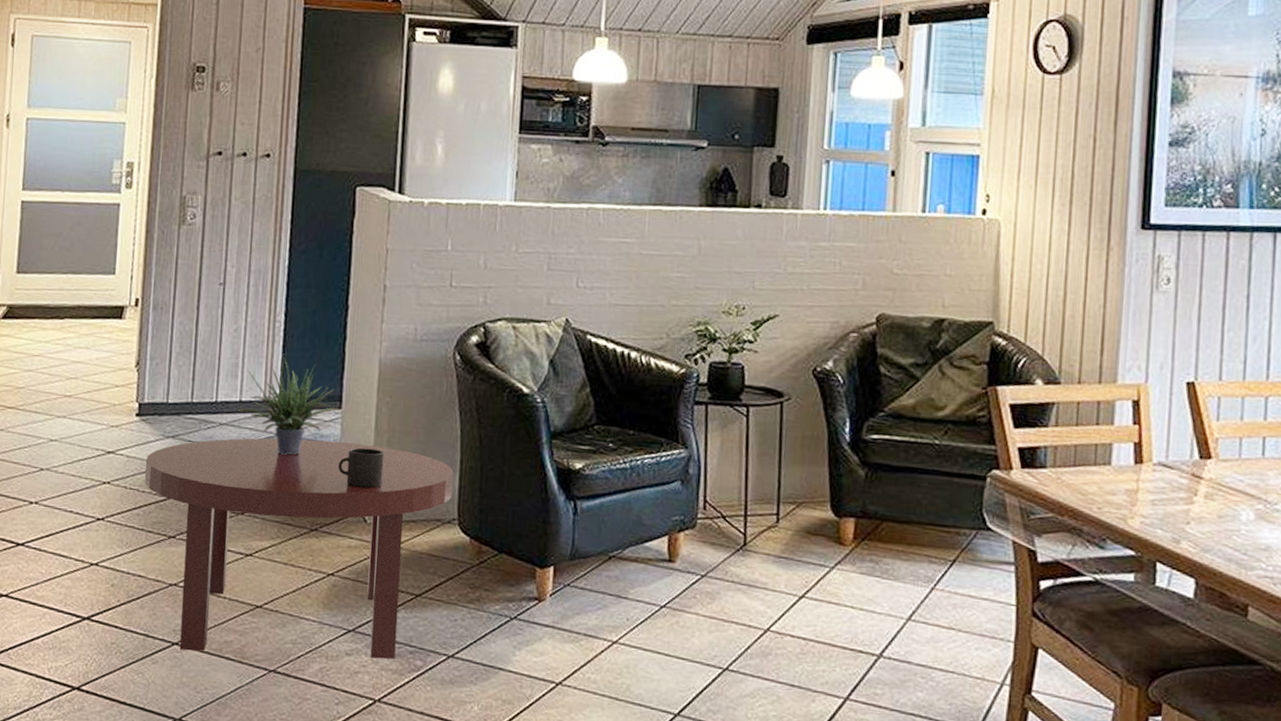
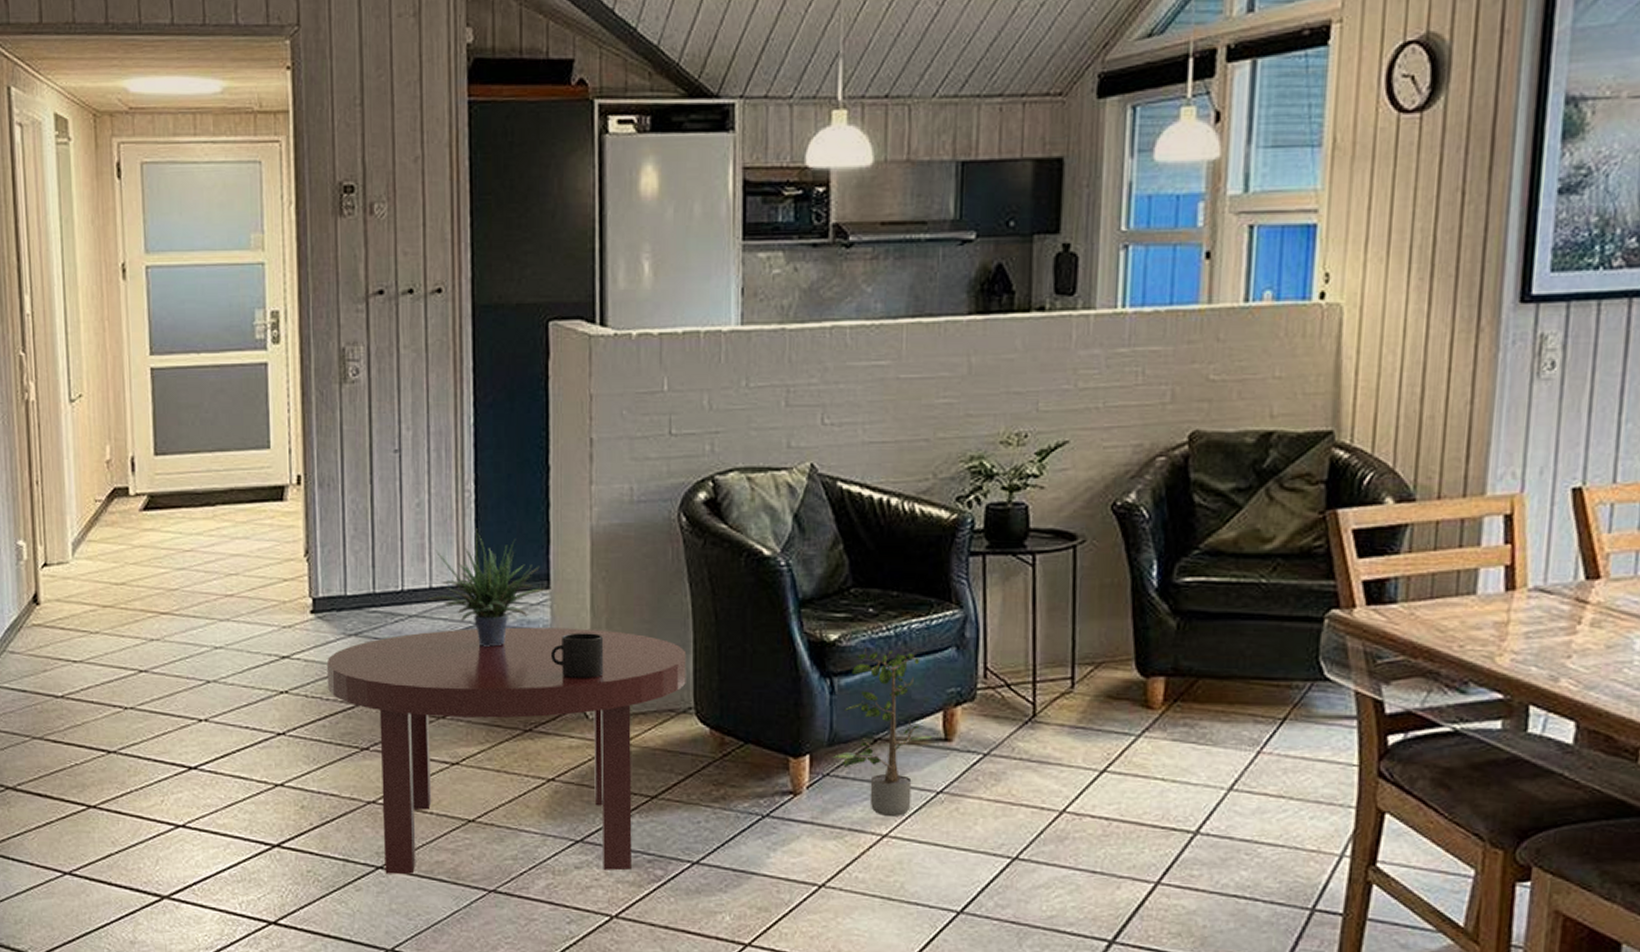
potted plant: none [573,476,658,626] -> present [832,647,932,817]

